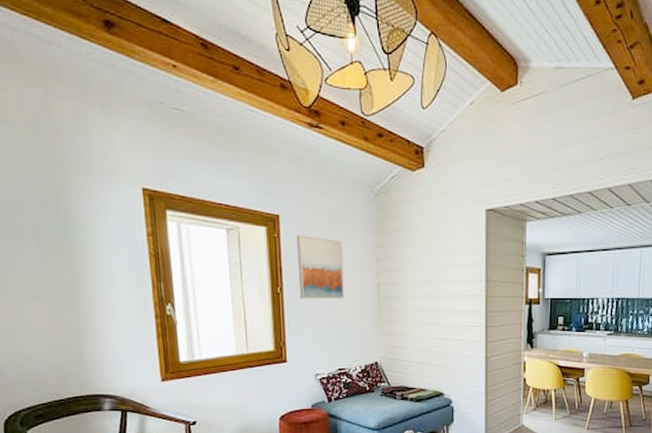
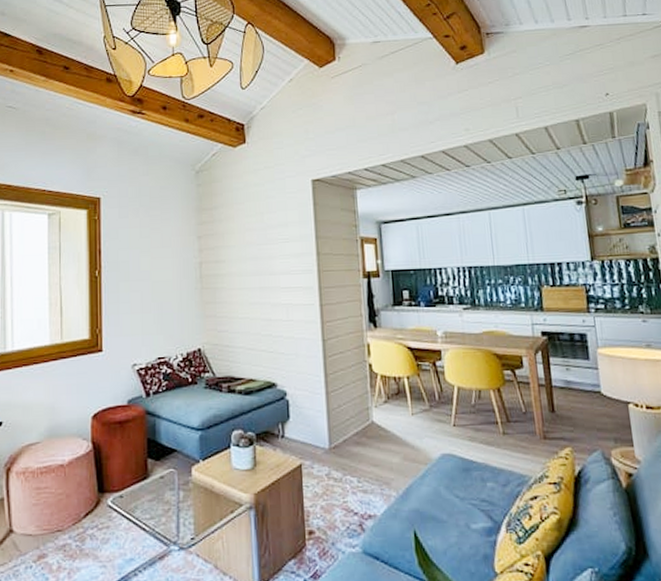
wall art: present [297,235,344,299] -> none [117,216,164,282]

